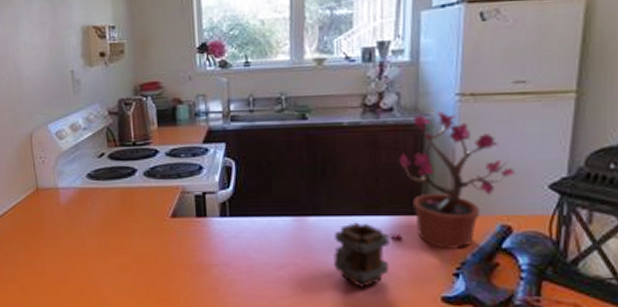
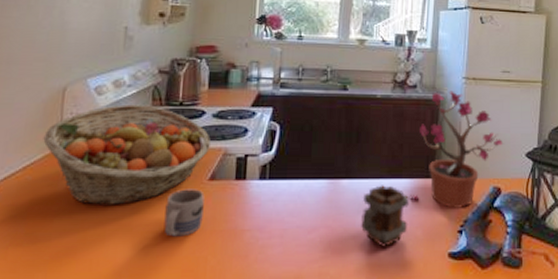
fruit basket: none [23,146,168,240] -> present [43,104,211,205]
mug: none [135,225,171,269] -> present [164,189,205,237]

